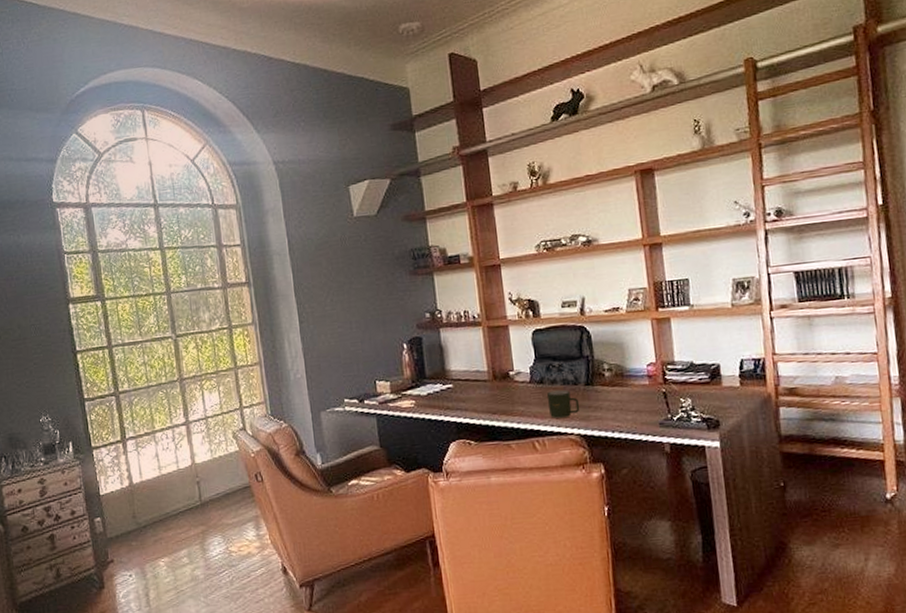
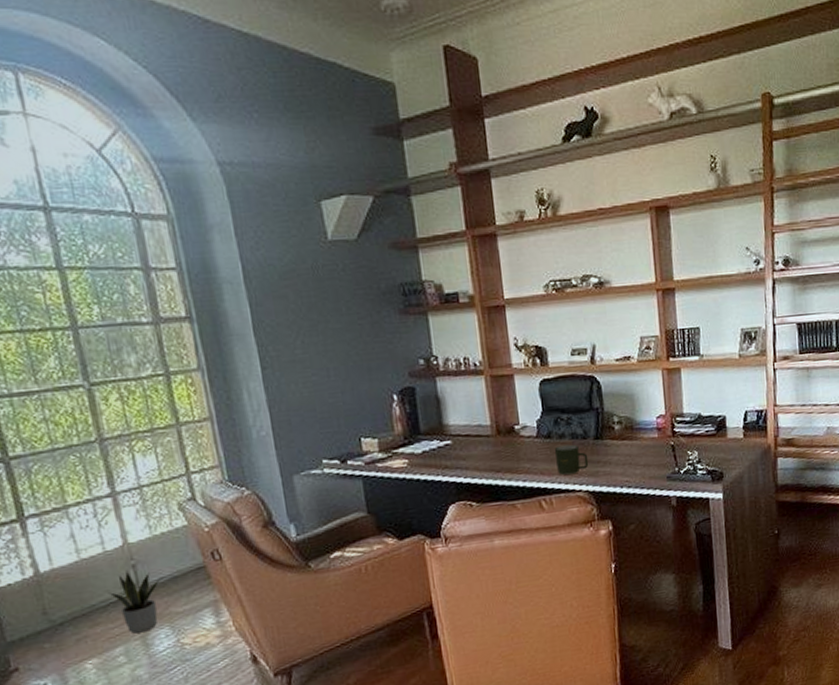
potted plant: none [178,486,218,539] -> present [108,570,162,634]

